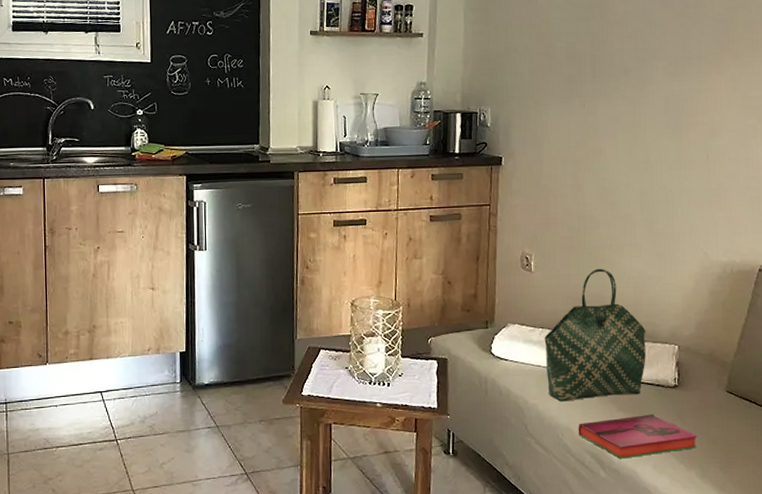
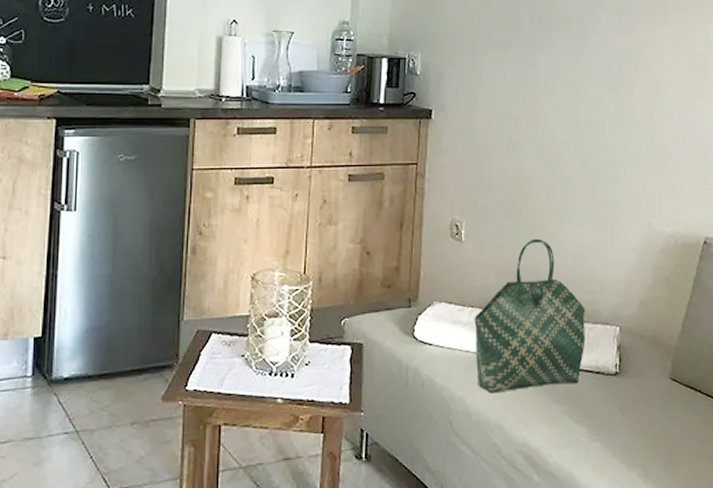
hardback book: present [578,414,698,459] -> none [509,406,640,460]

